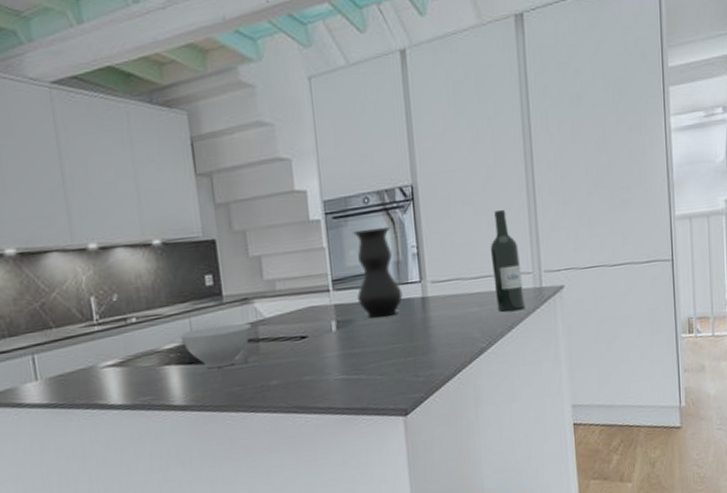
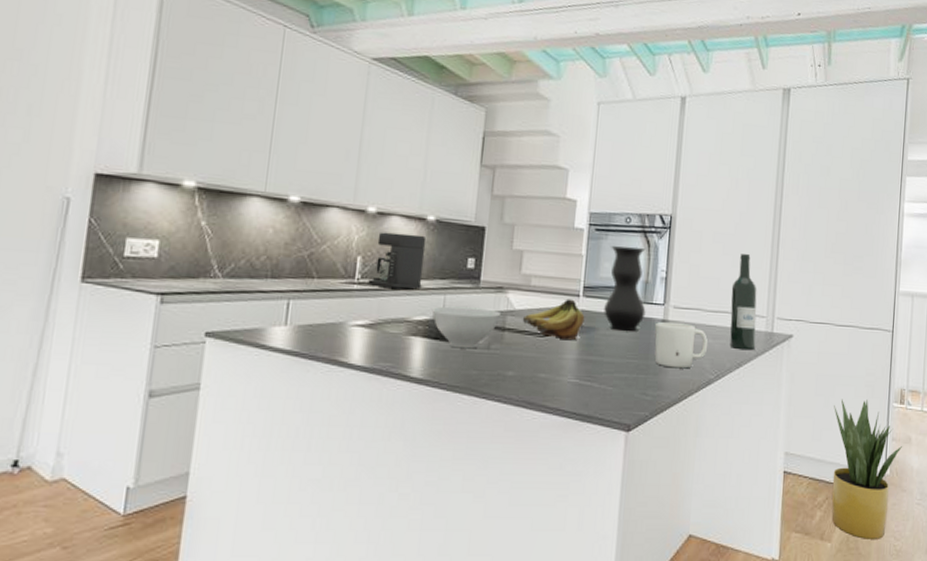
coffee maker: none [105,261,164,324] -> present [368,232,427,290]
fruit: none [274,295,340,339] -> present [522,299,585,341]
mug: none [415,296,475,345] -> present [654,322,709,369]
planter: none [618,336,697,473] -> present [831,399,903,539]

